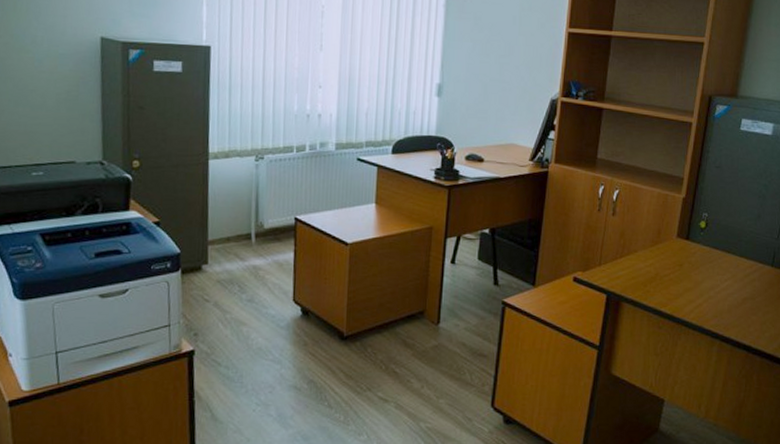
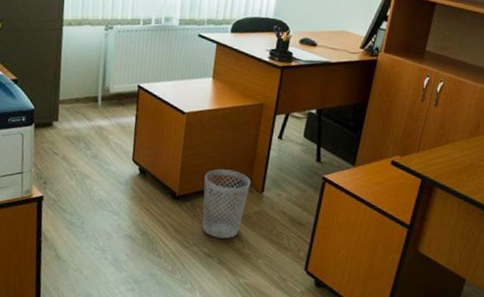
wastebasket: none [373,302,425,379] -> present [202,169,251,239]

